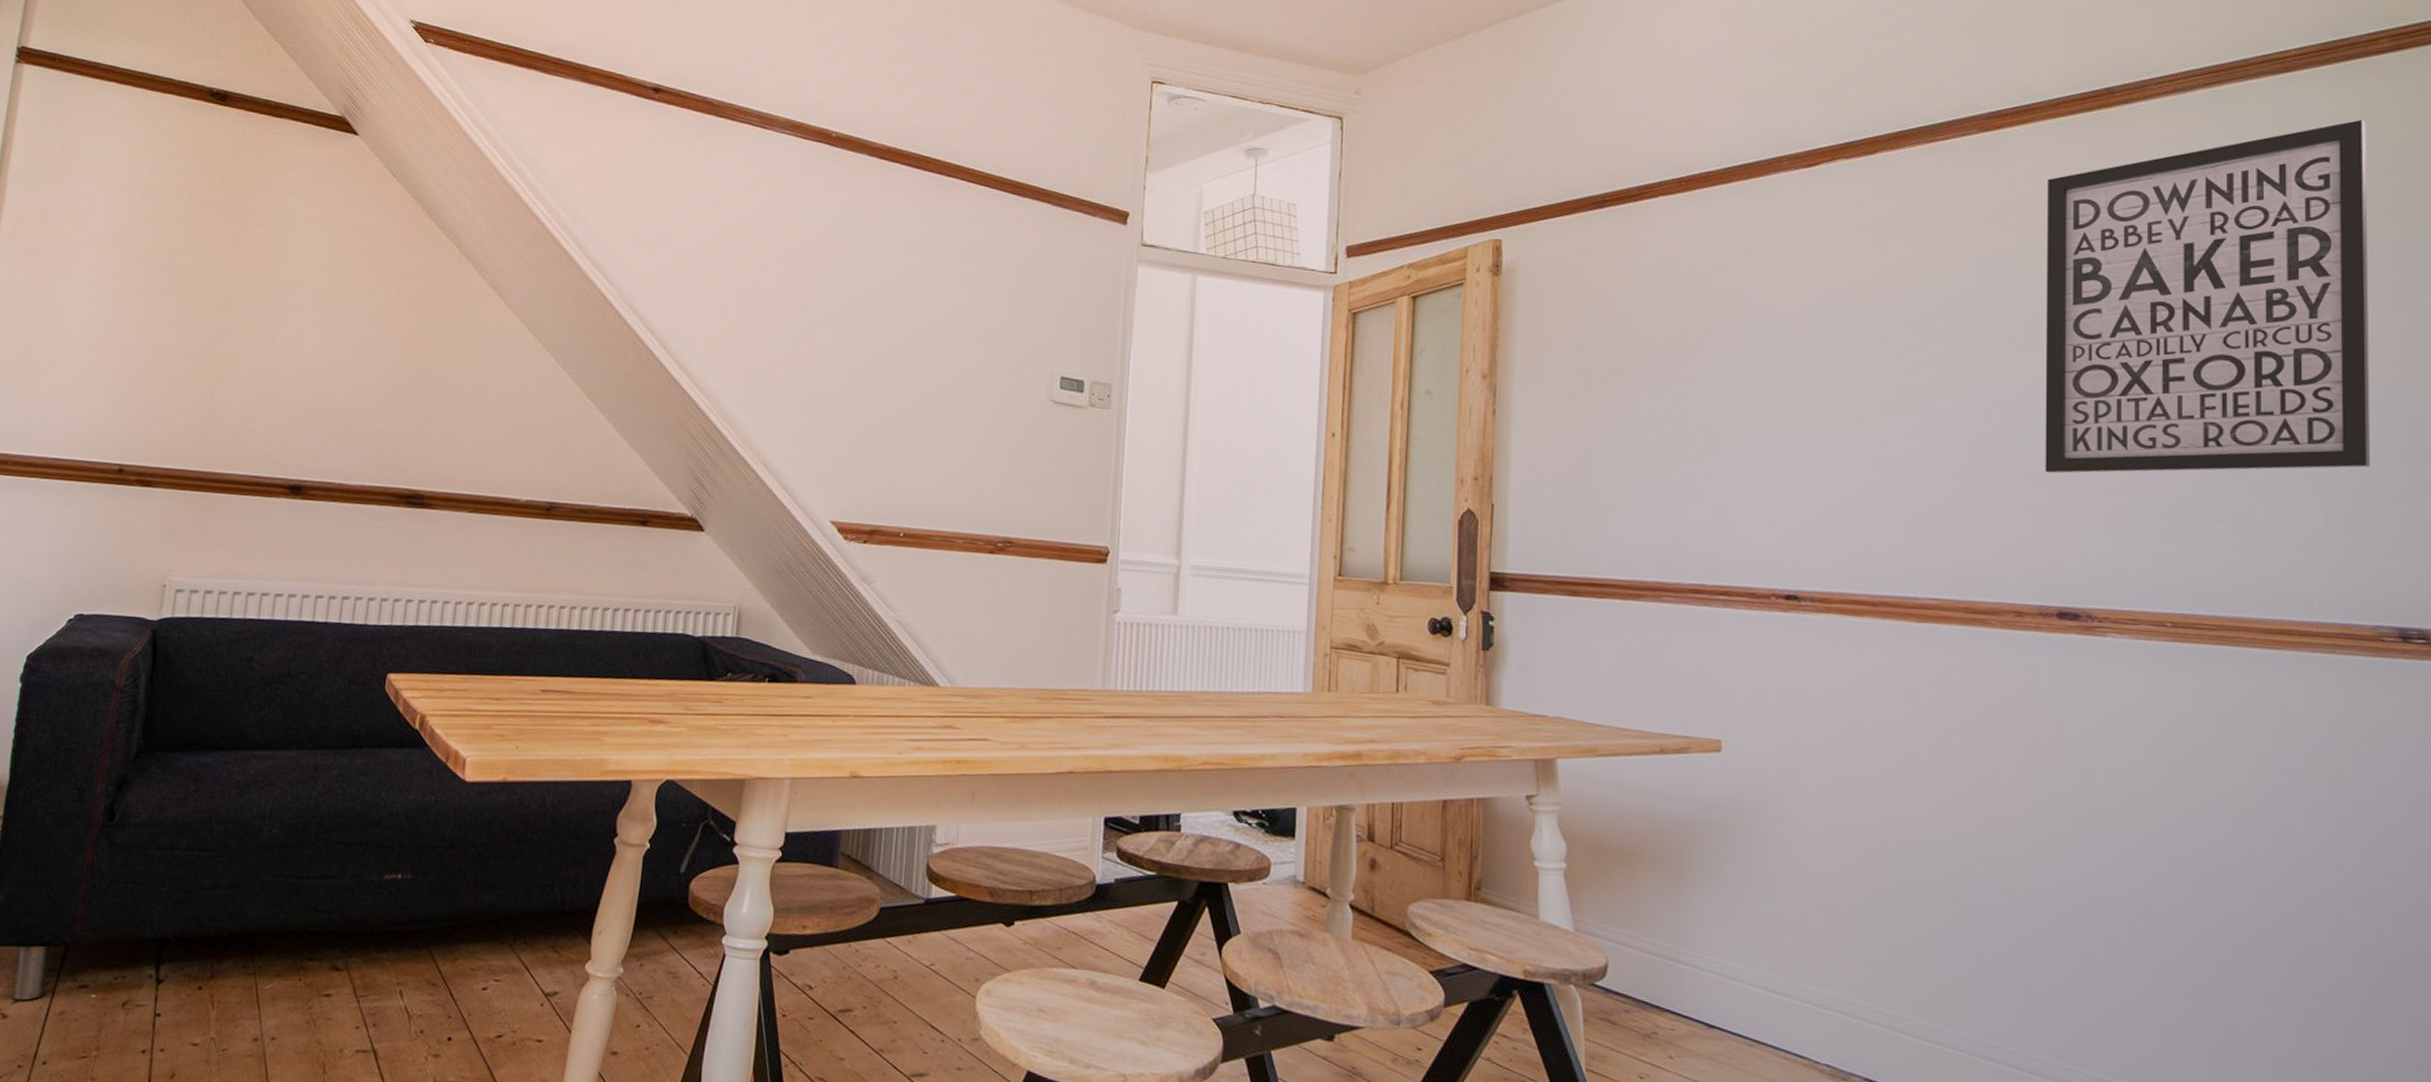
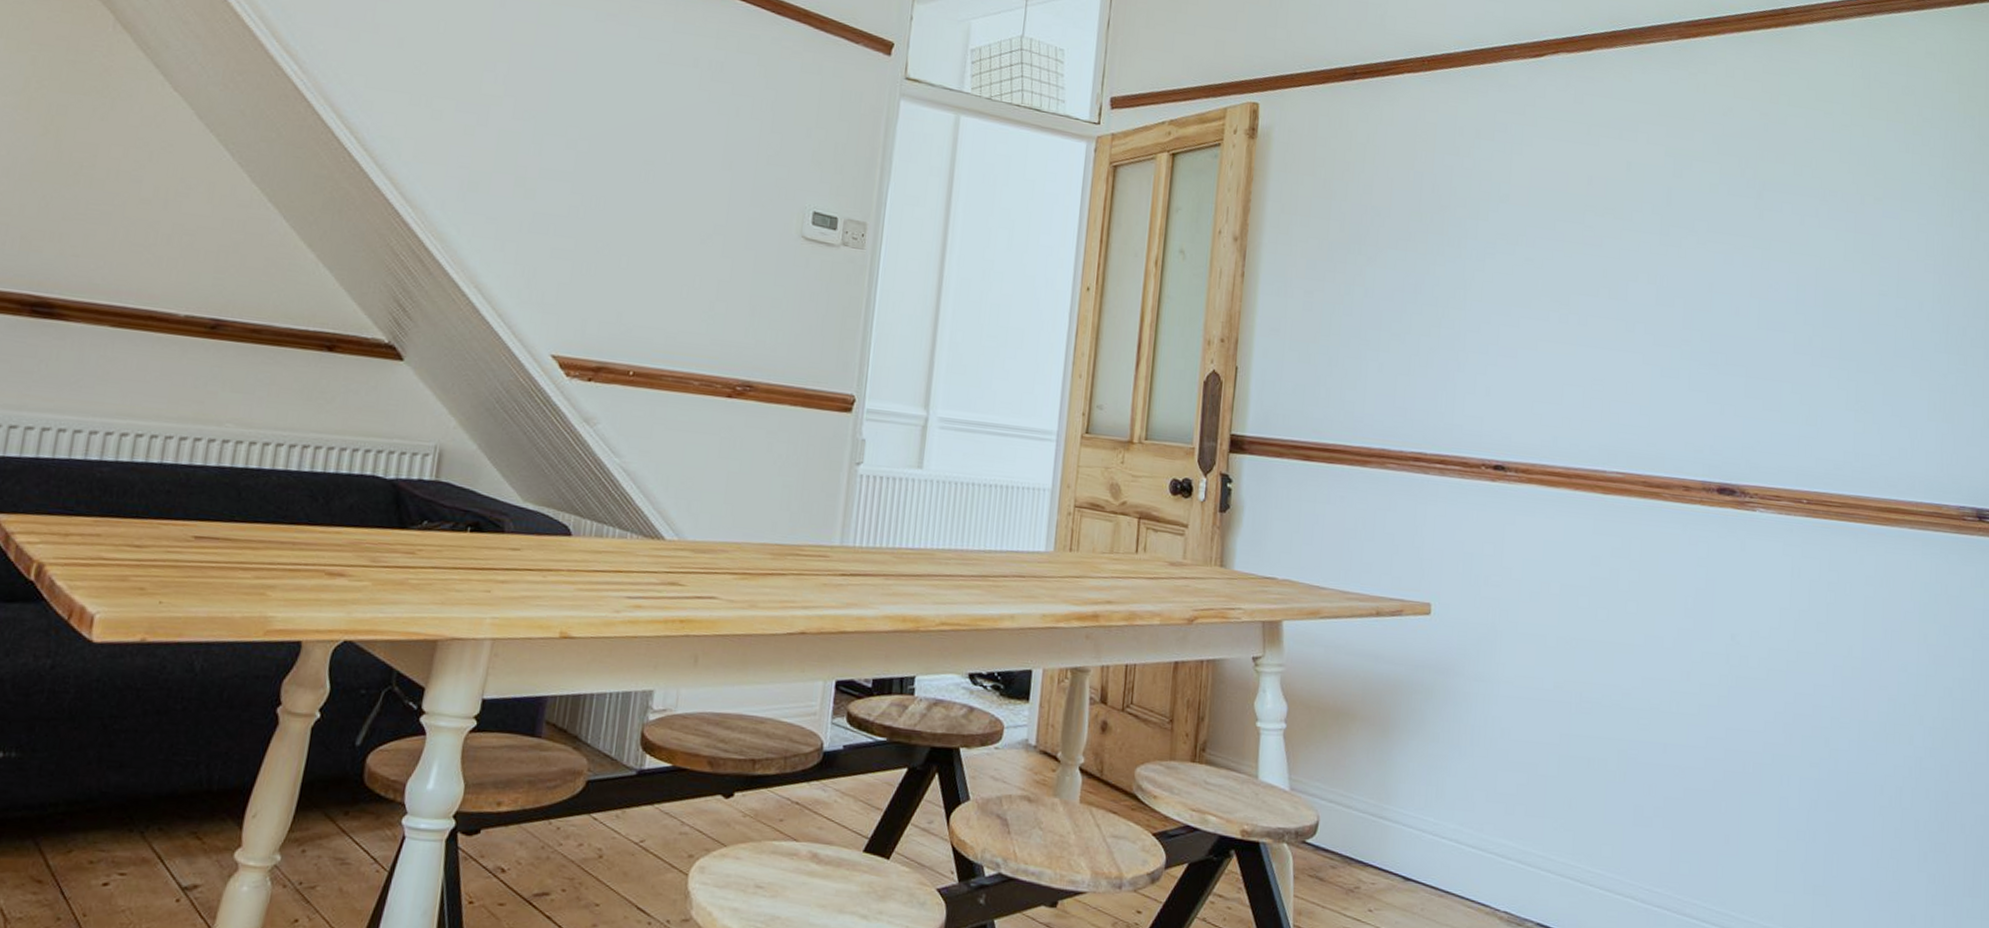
wall art: present [2045,119,2371,474] -> none [1715,57,1978,367]

